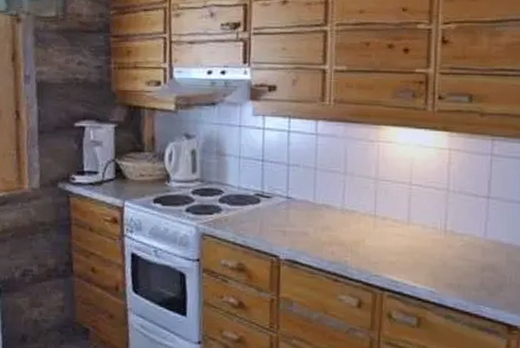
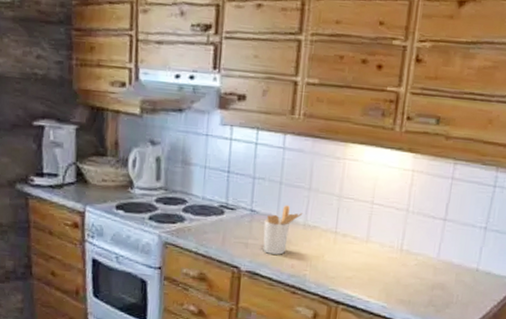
utensil holder: none [301,190,340,242] -> present [263,205,303,255]

